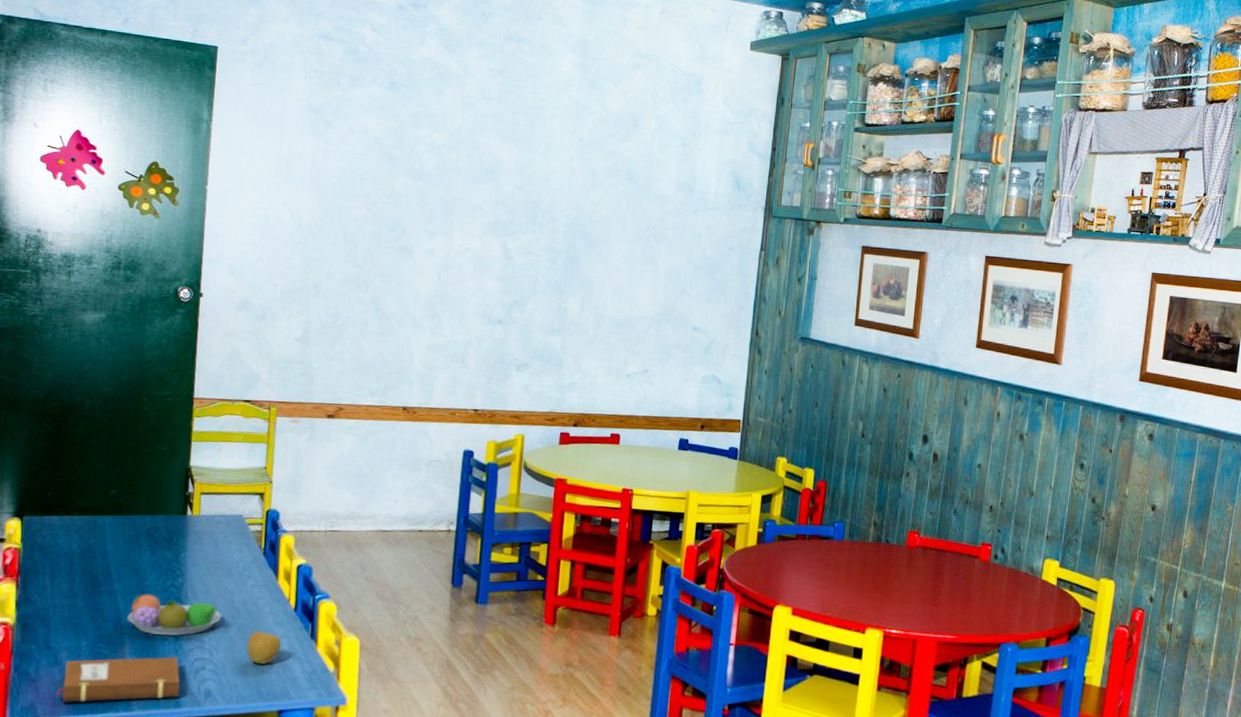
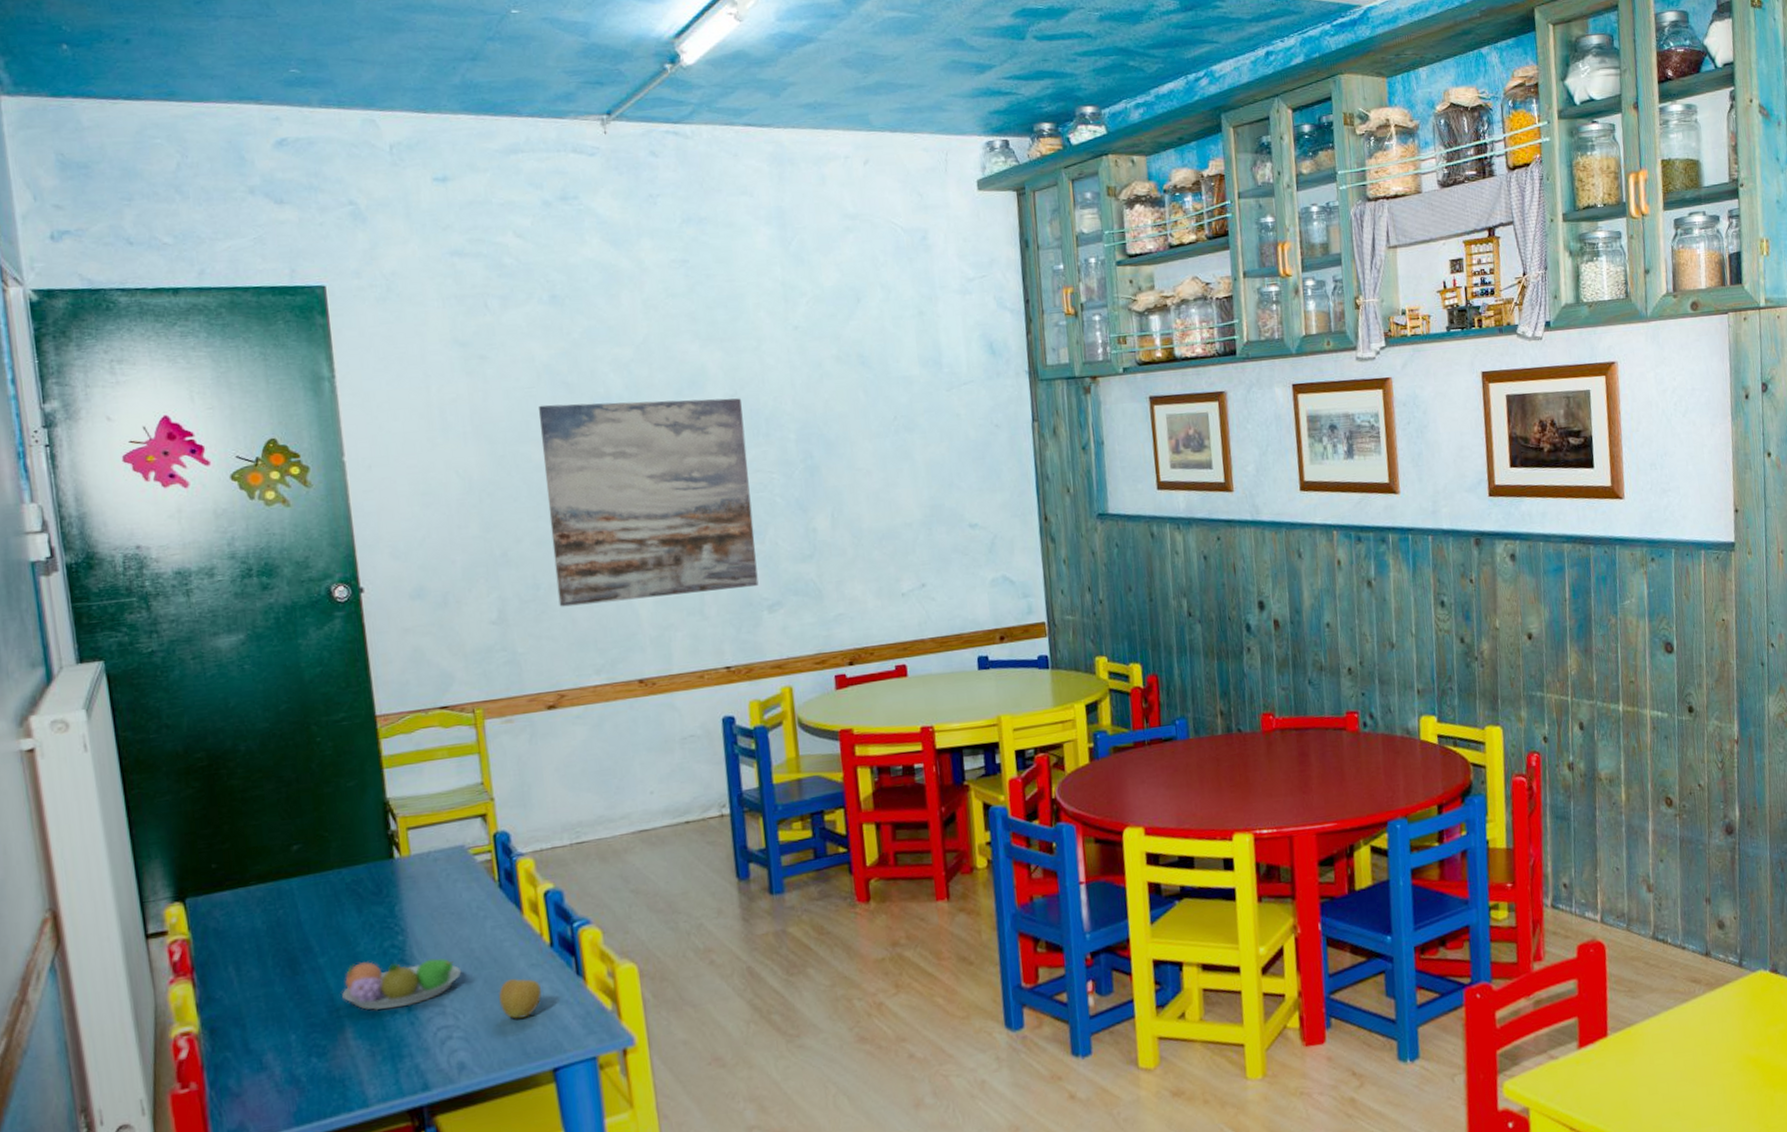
notebook: present [57,656,180,703] -> none [270,1031,426,1115]
wall art: none [352,170,526,348] -> present [538,398,759,607]

